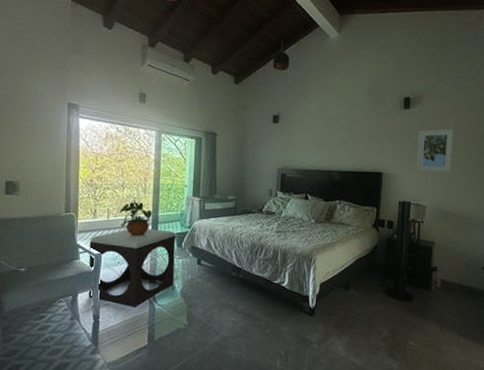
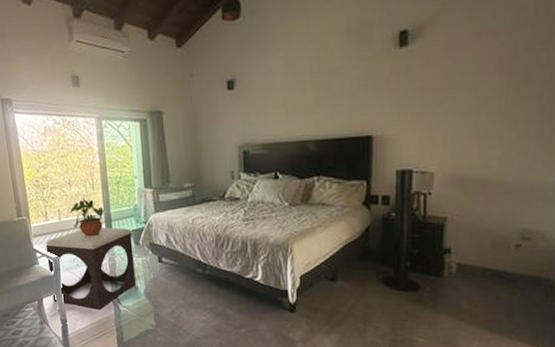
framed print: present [417,129,454,173] -> none [420,65,473,130]

